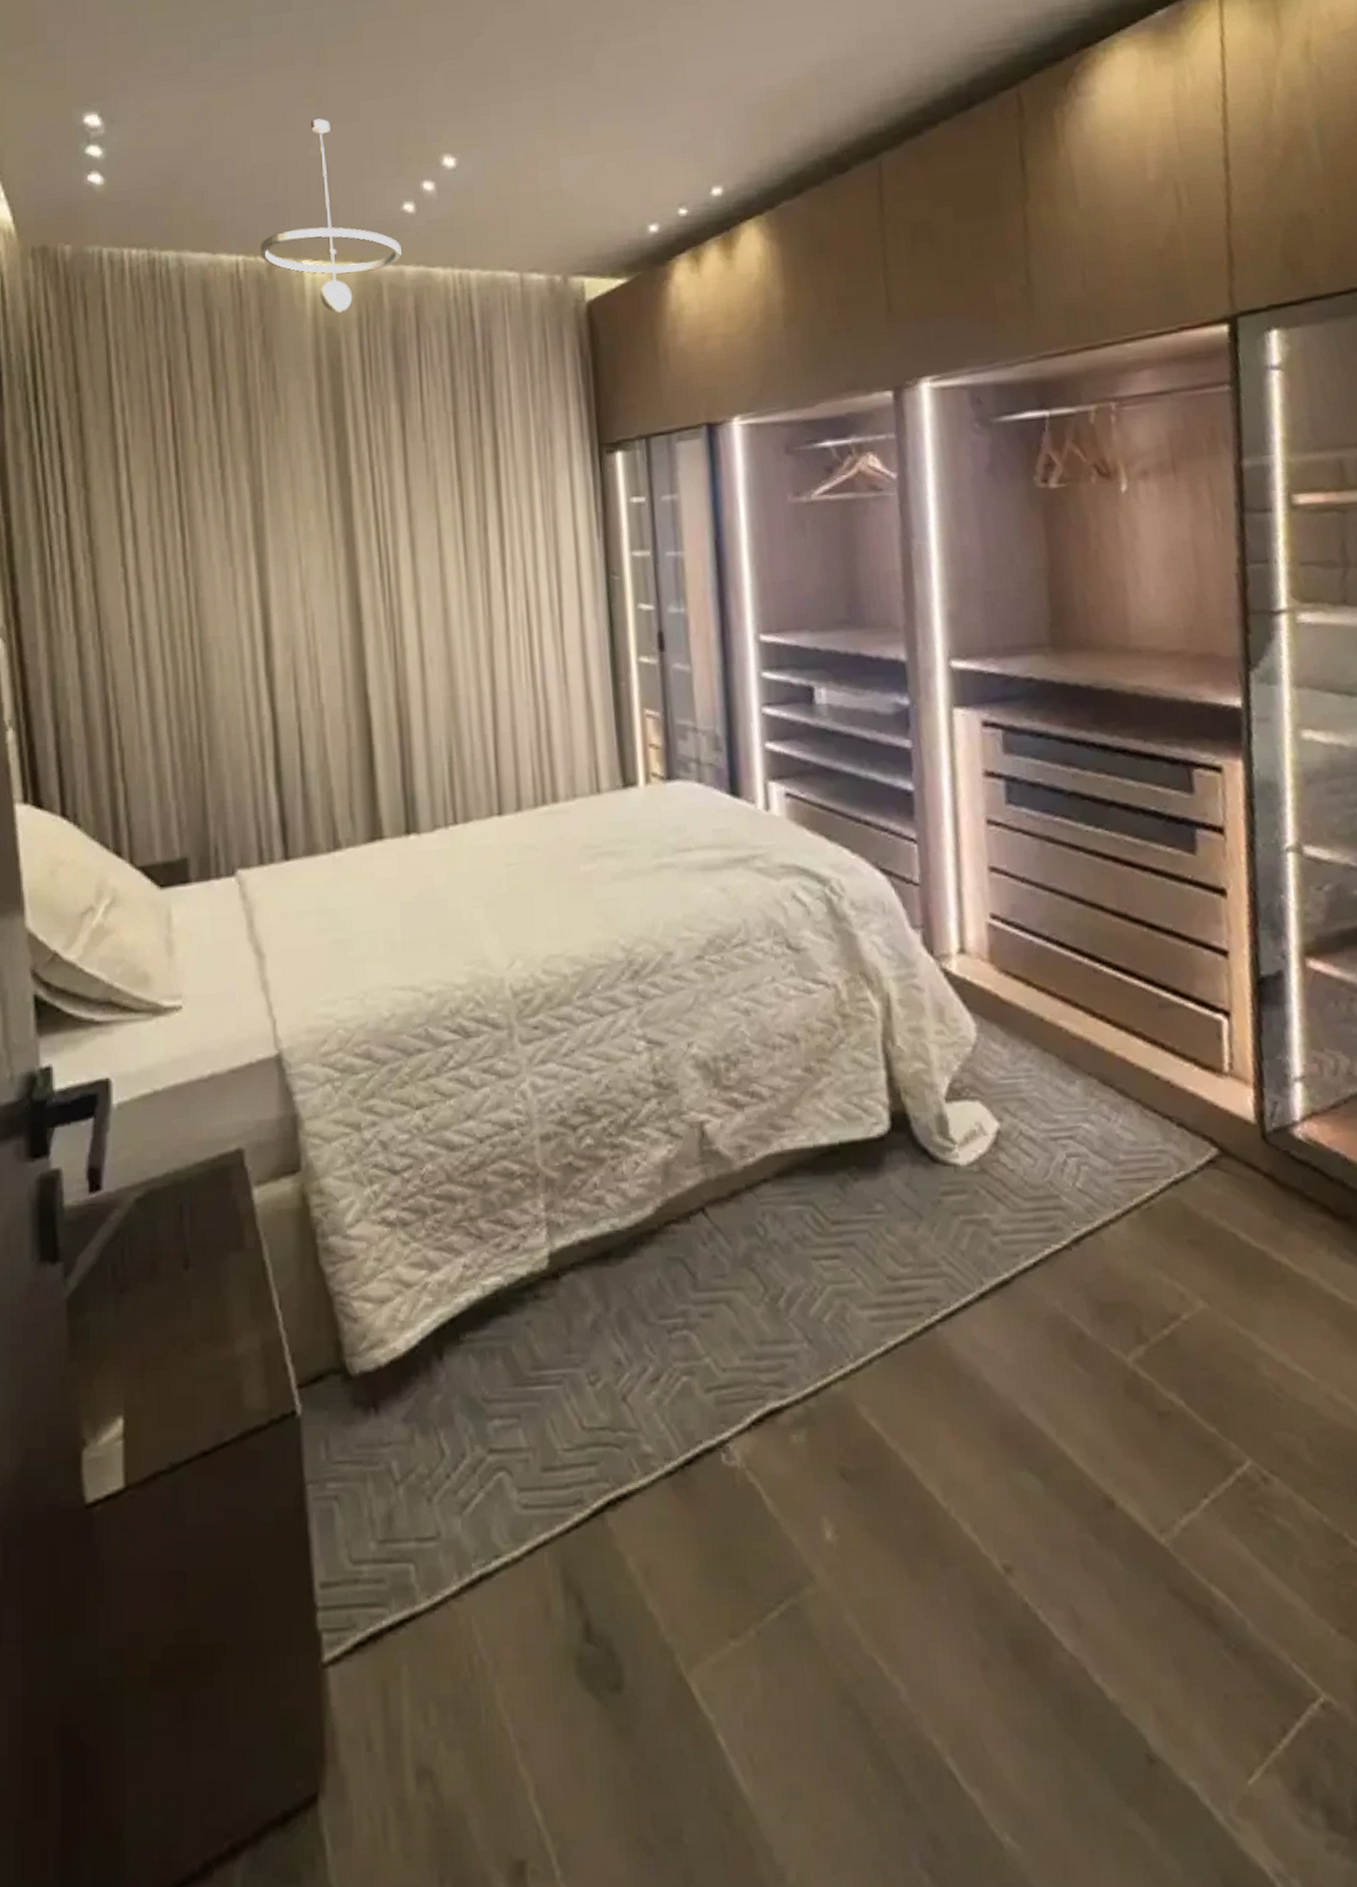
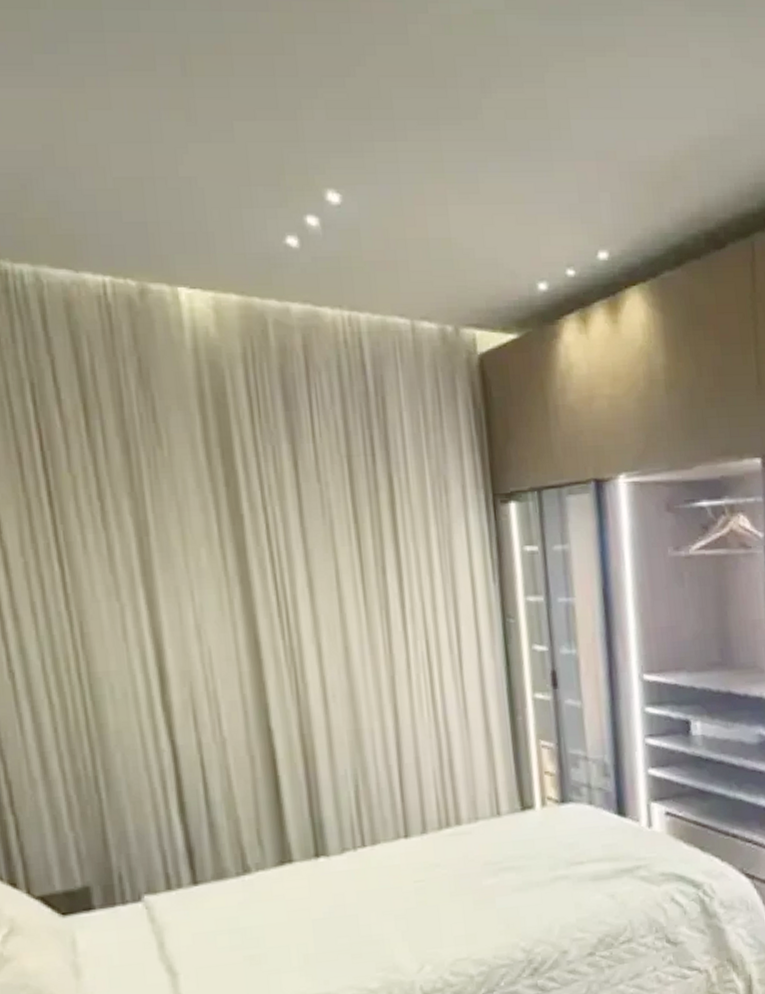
pendant light: present [260,118,402,313] -> none [129,135,287,346]

